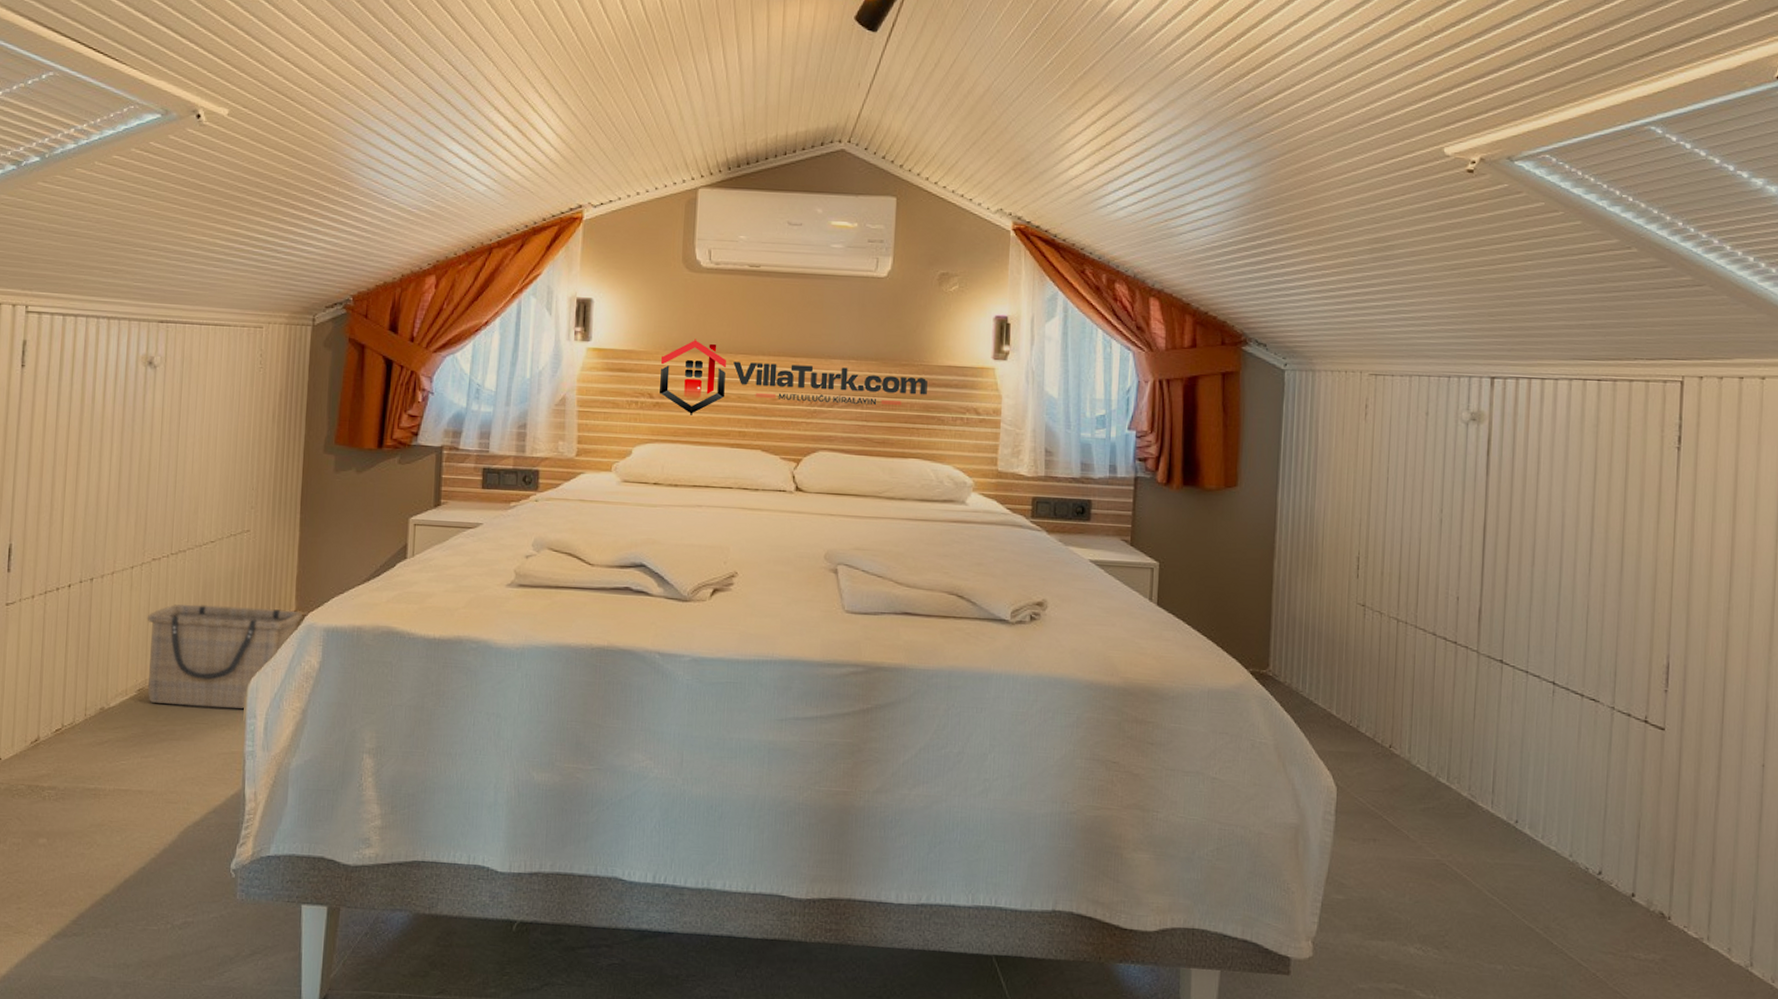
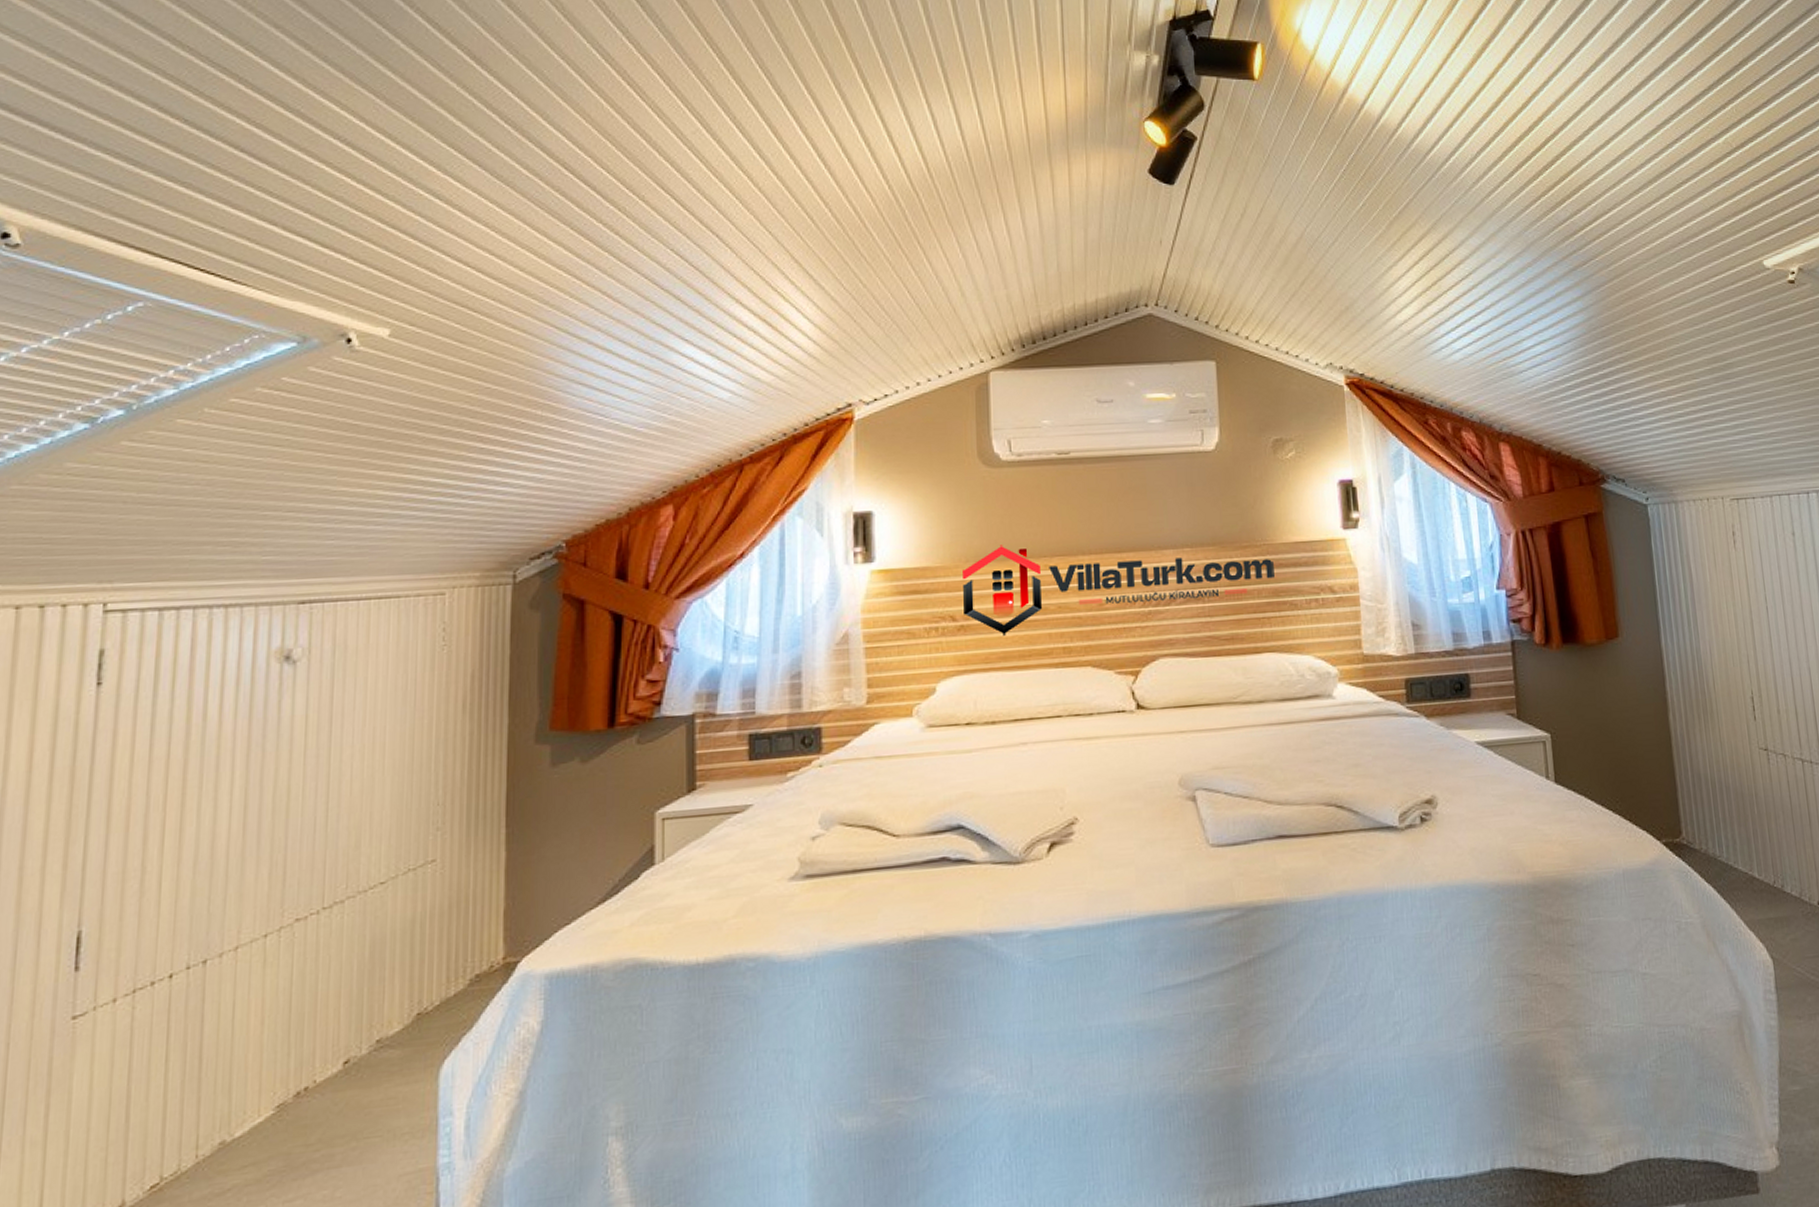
basket: present [147,604,303,709] -> none [288,957,516,1123]

